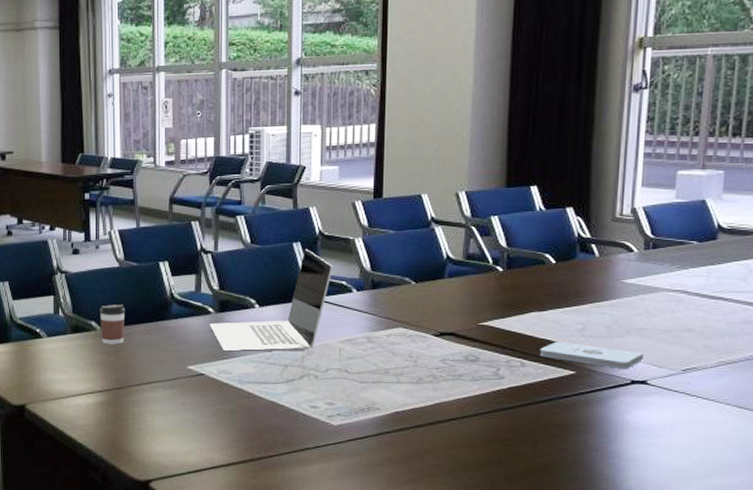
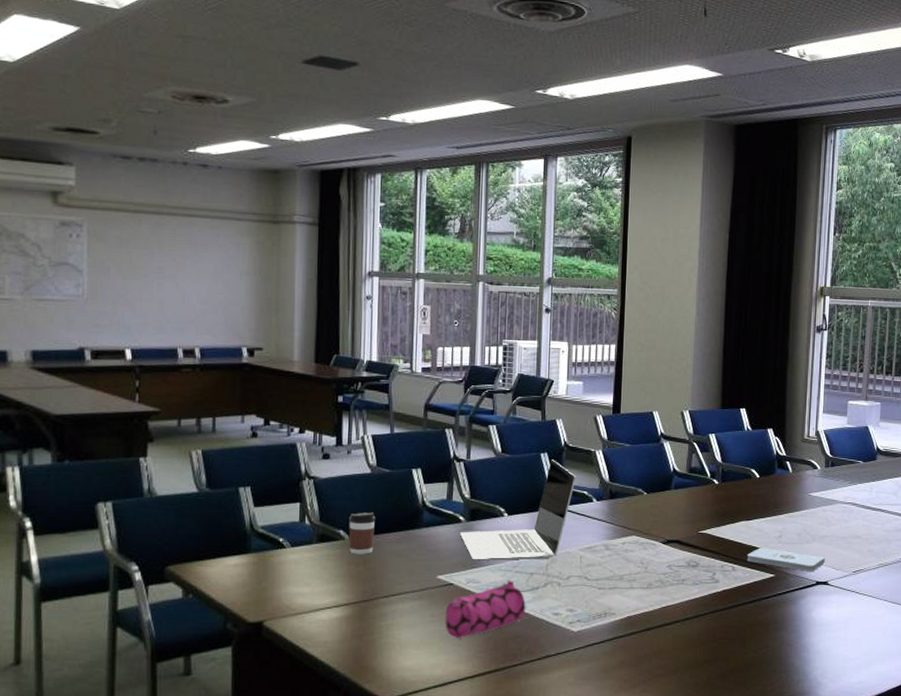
pencil case: none [197,371,281,428] -> present [445,580,526,639]

